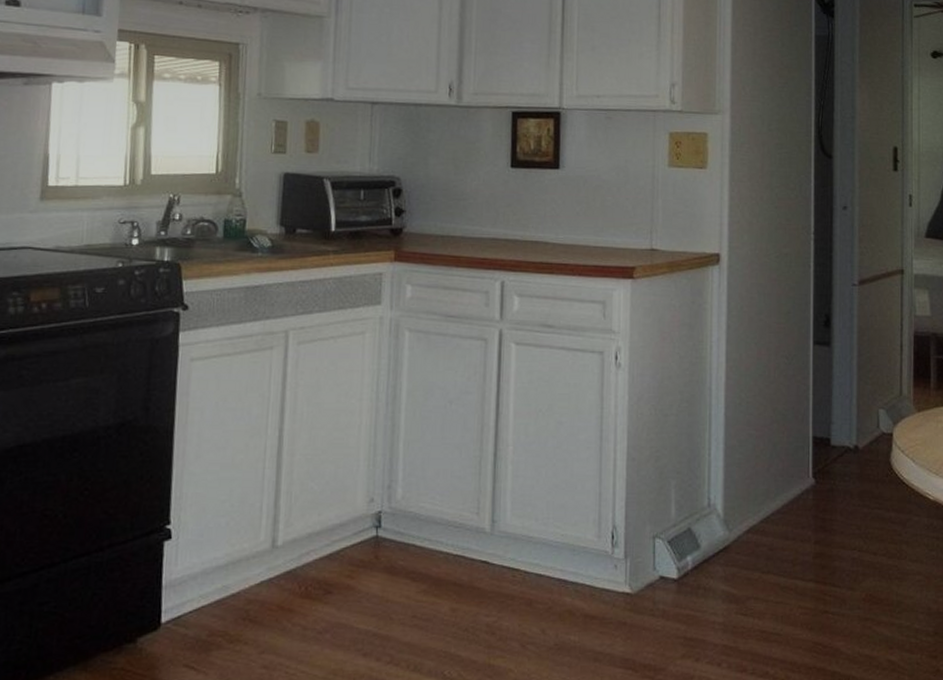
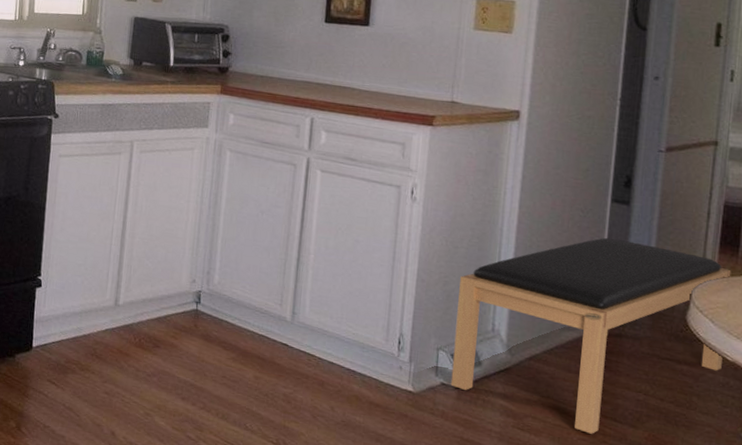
bench: none [669,384,926,606] -> present [450,237,731,434]

